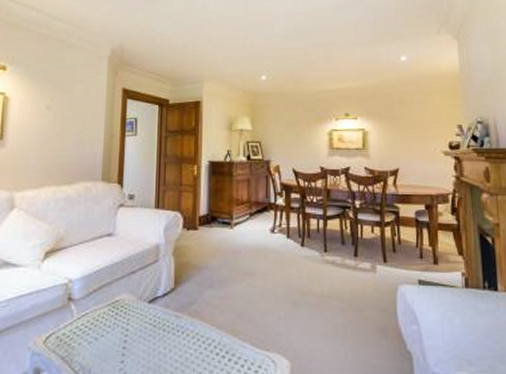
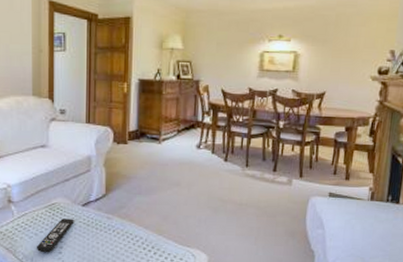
remote control: none [95,318,139,362] -> present [36,218,74,253]

